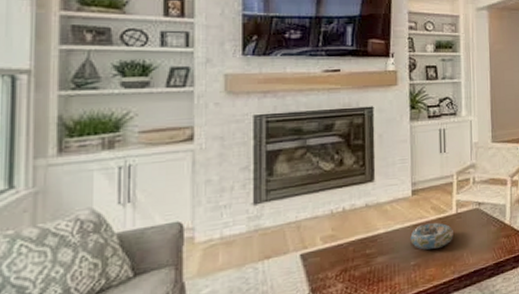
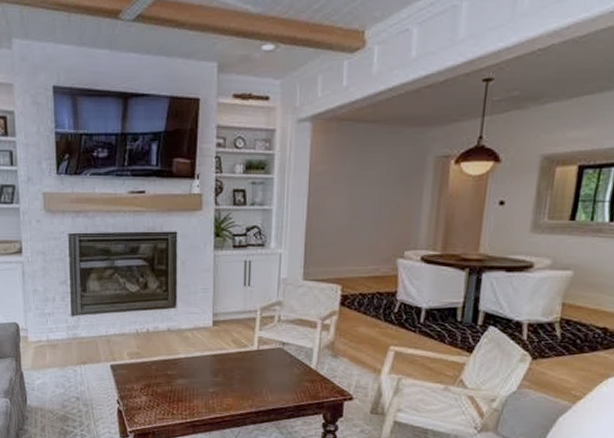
decorative bowl: present [410,222,453,250] -> none [209,355,253,381]

